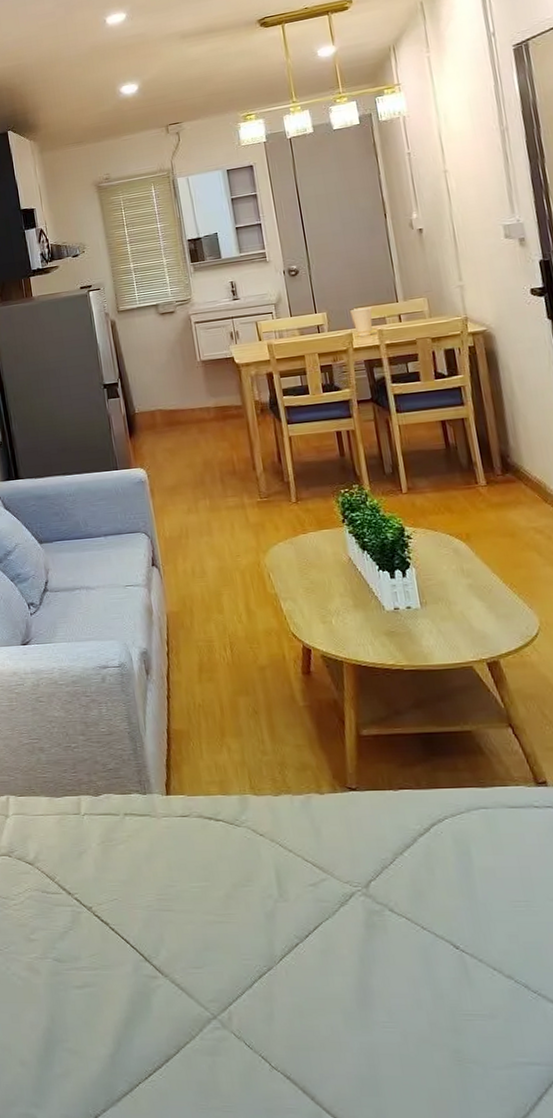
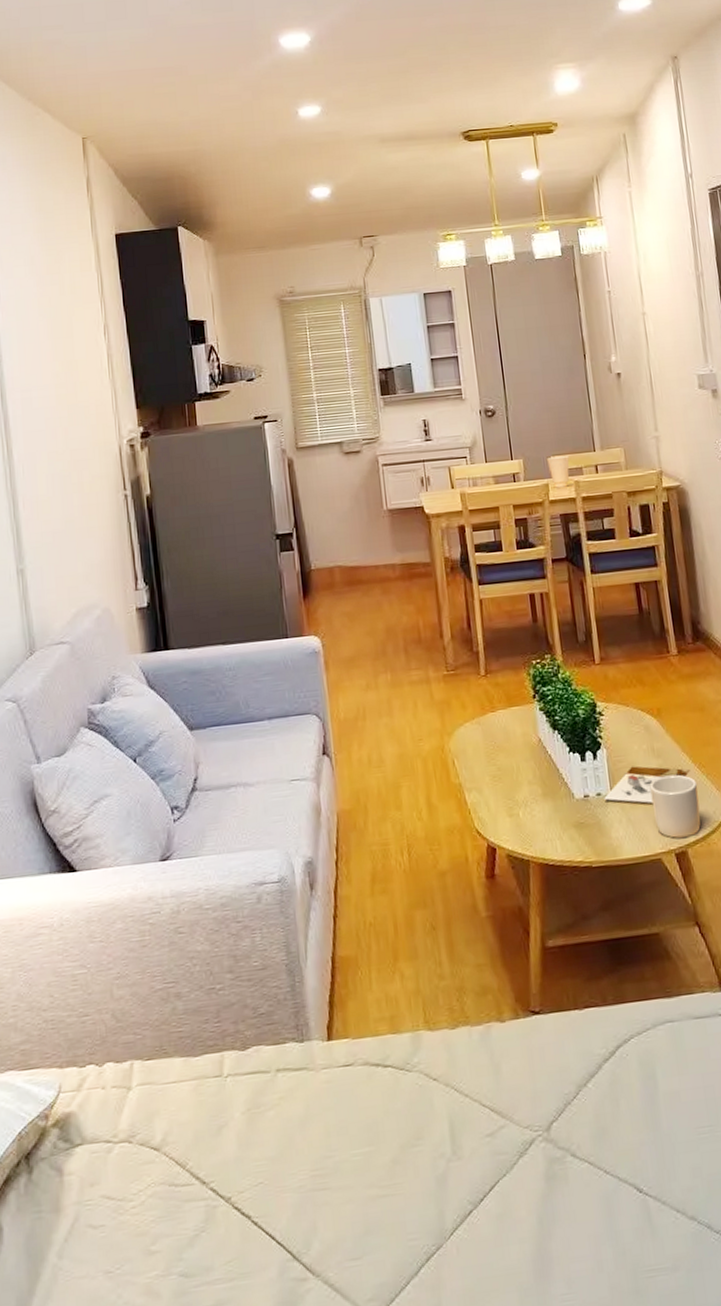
architectural model: none [414,584,501,617] -> present [604,766,690,803]
mug: none [459,592,513,649] -> present [649,774,701,838]

